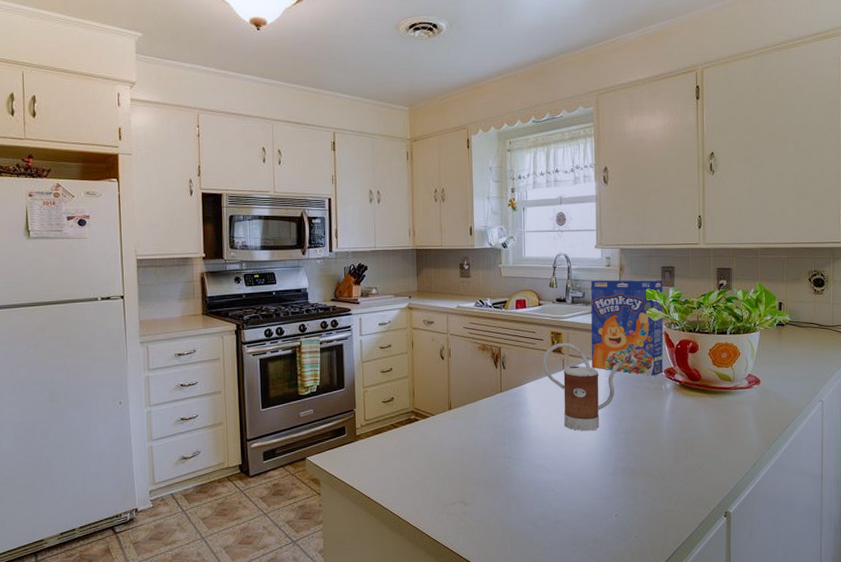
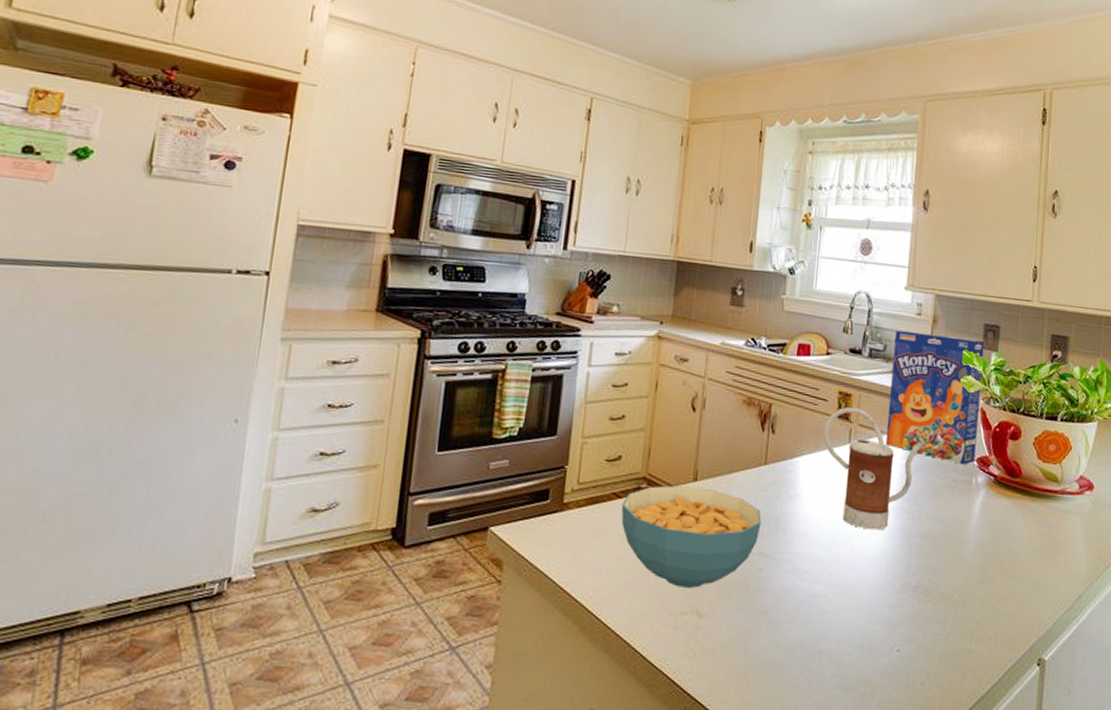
cereal bowl: none [398,414,503,486] -> present [621,485,762,588]

